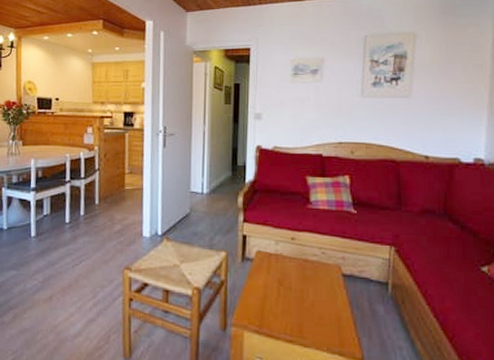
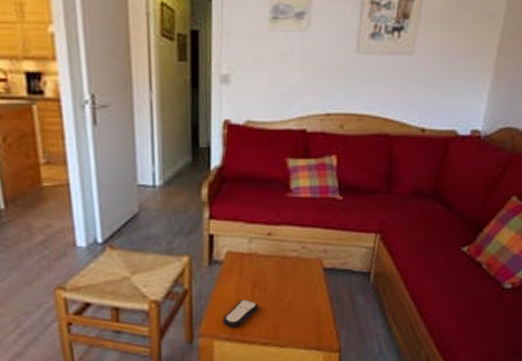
remote control: none [252,296,283,322] -> present [222,299,258,328]

